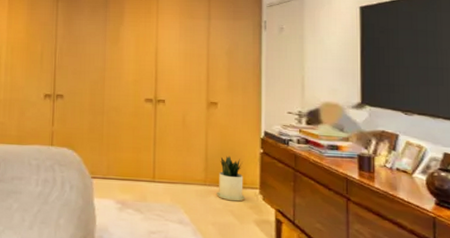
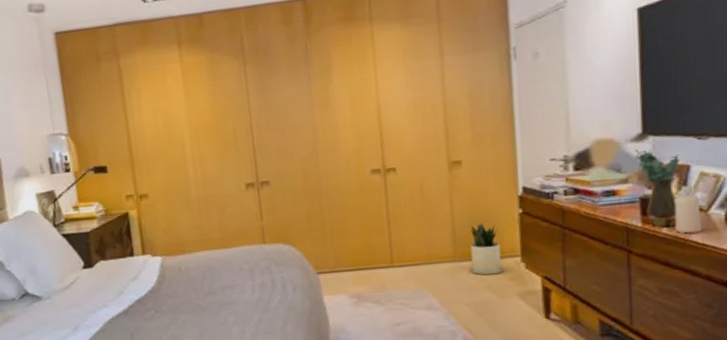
vase: none [355,115,390,183] -> present [635,149,679,228]
candle: none [385,158,408,192] -> present [674,194,703,234]

